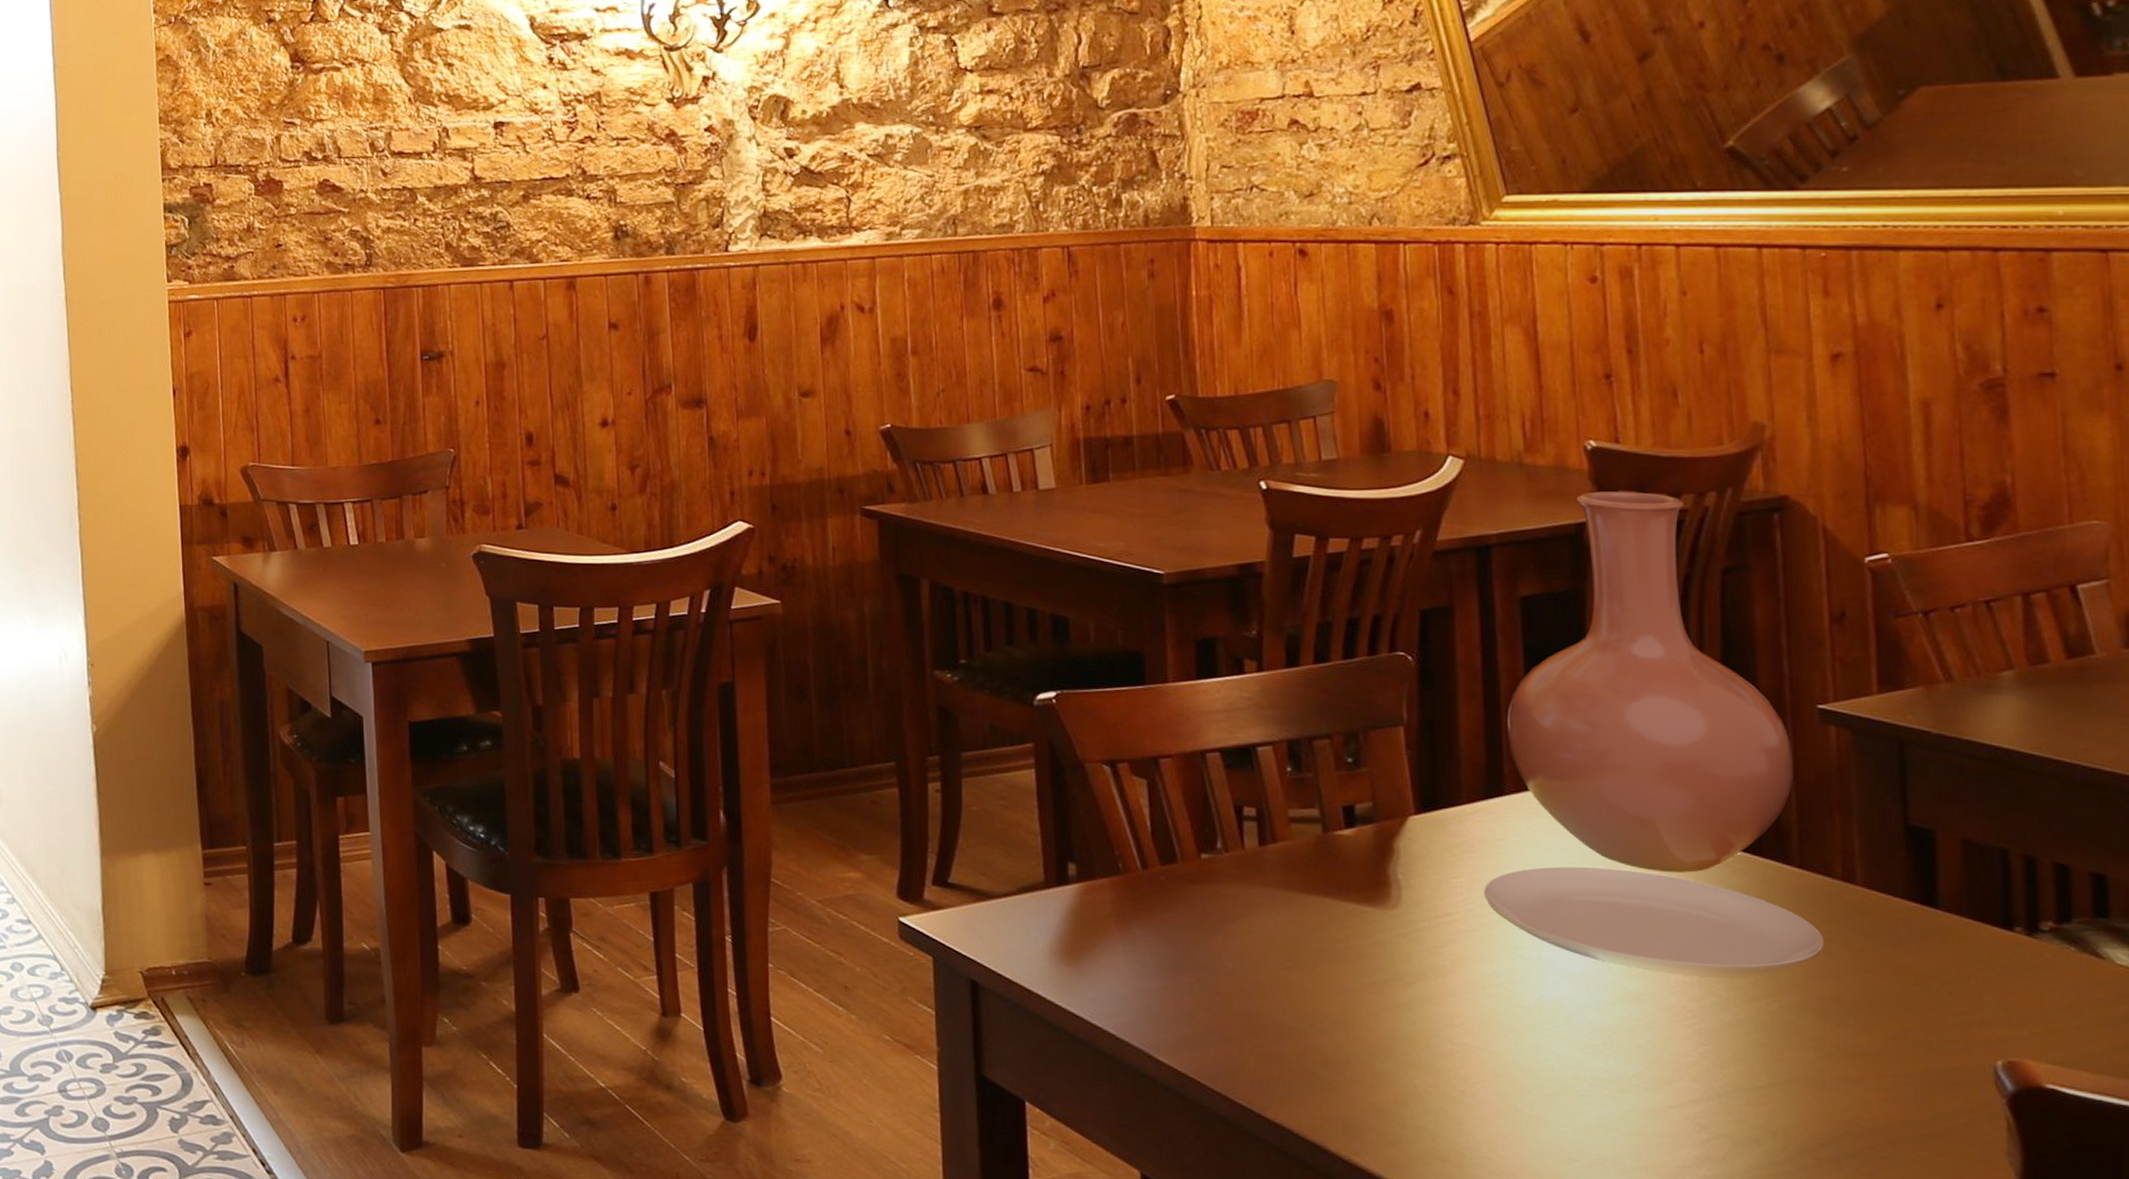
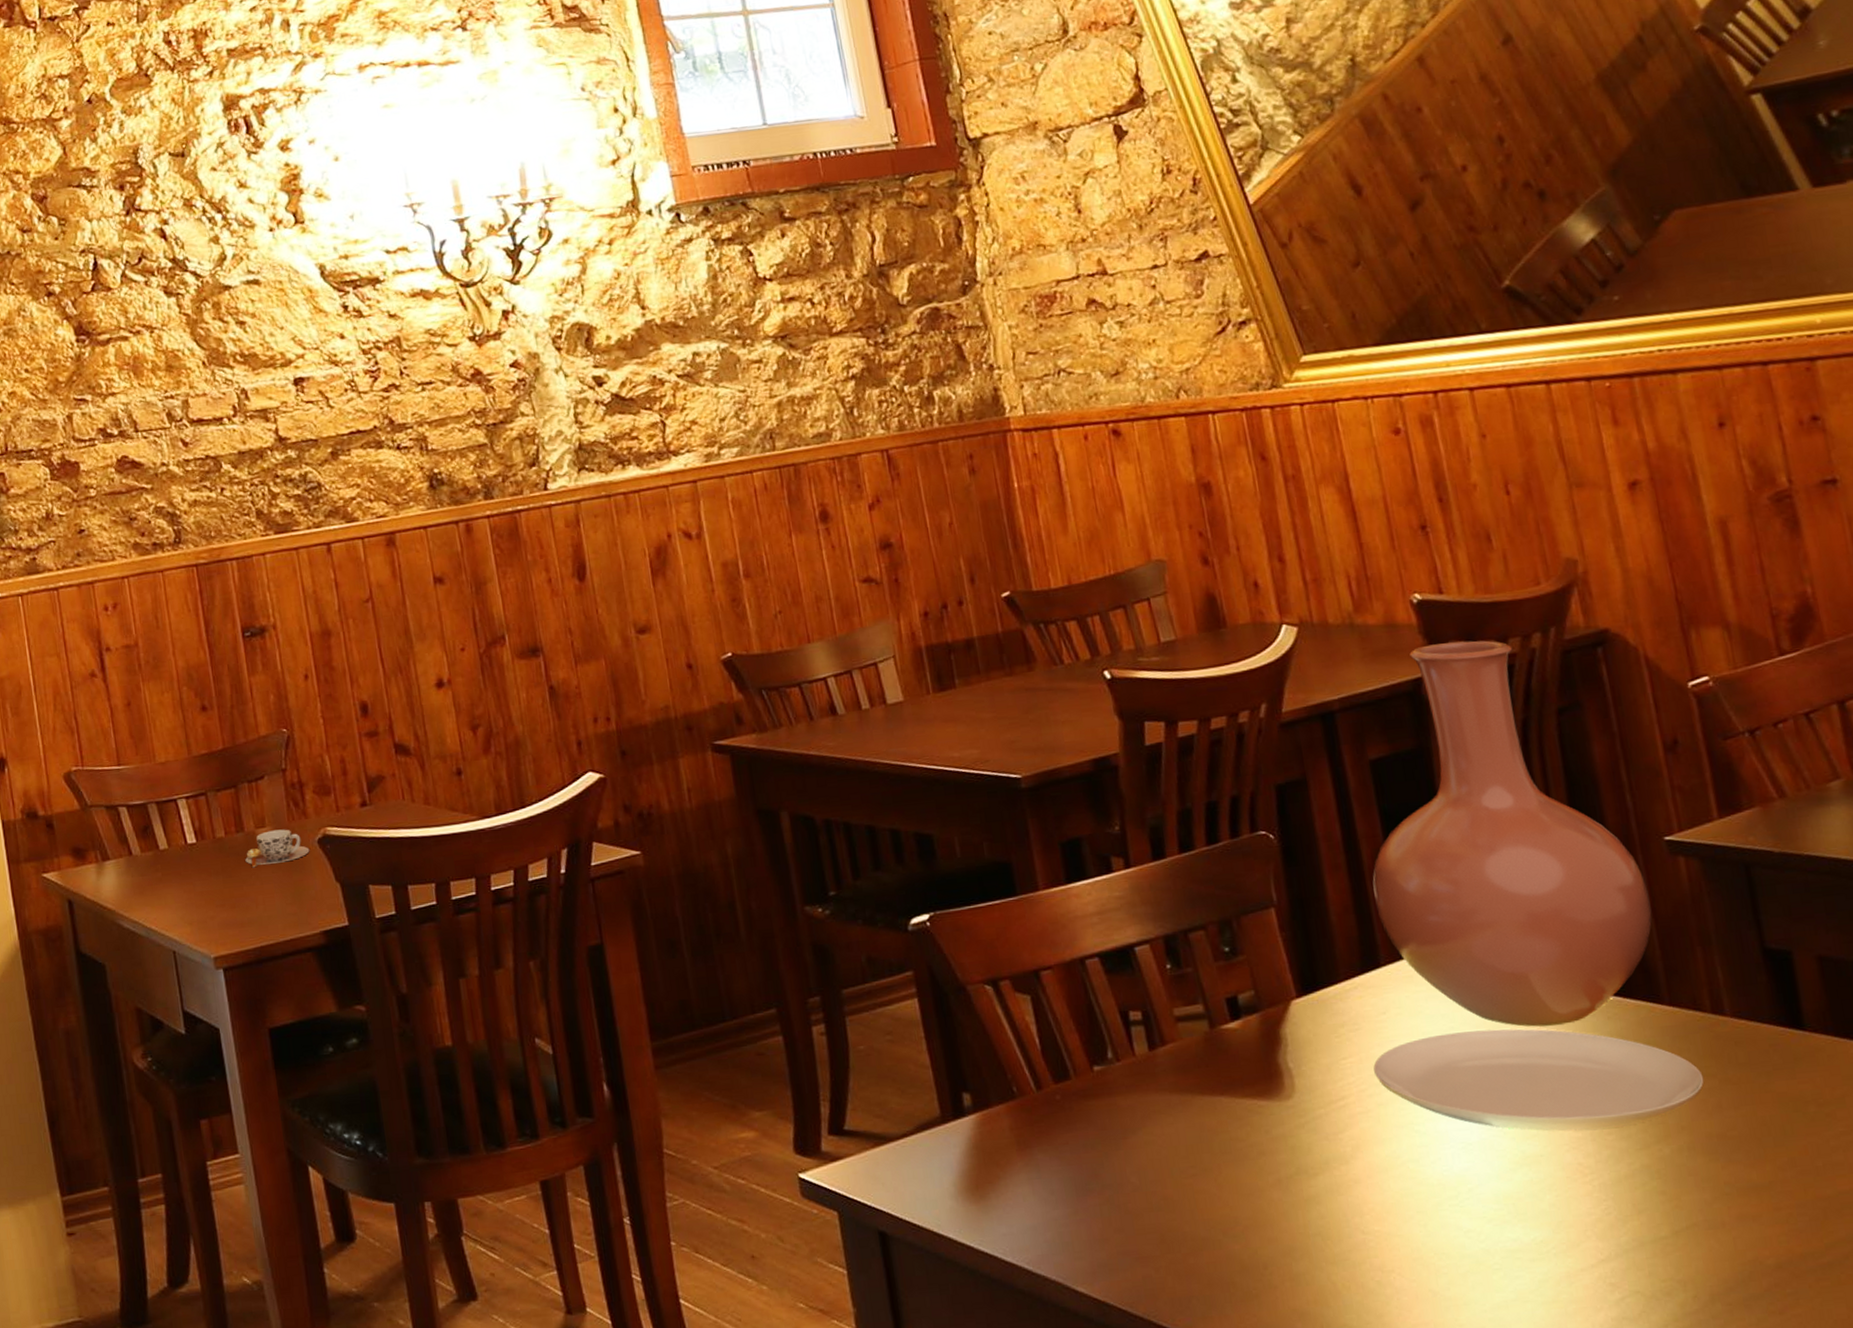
teacup: none [403,541,464,574] -> present [245,829,310,868]

